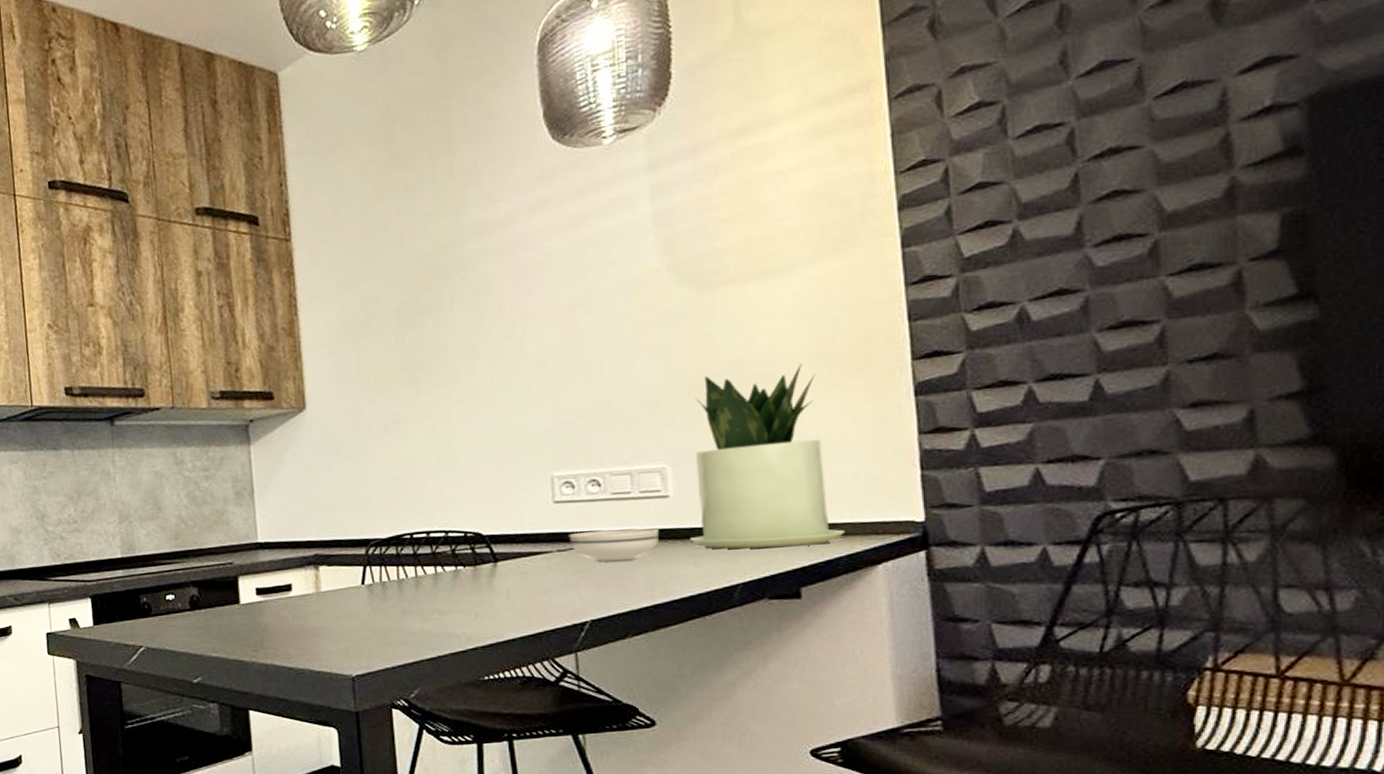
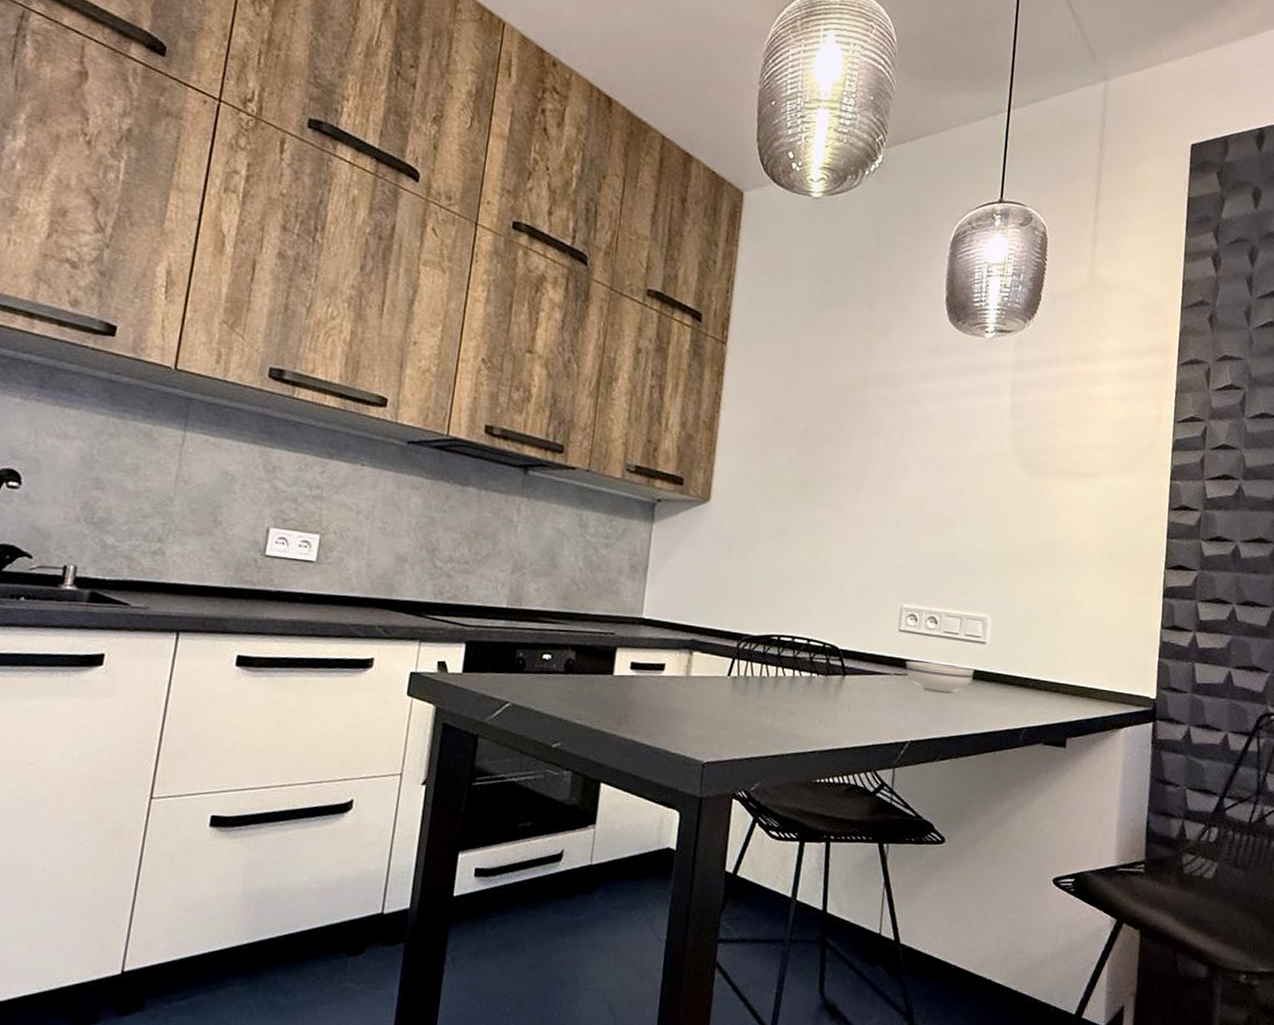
planter: present [690,364,845,550] -> none [995,548,1103,705]

